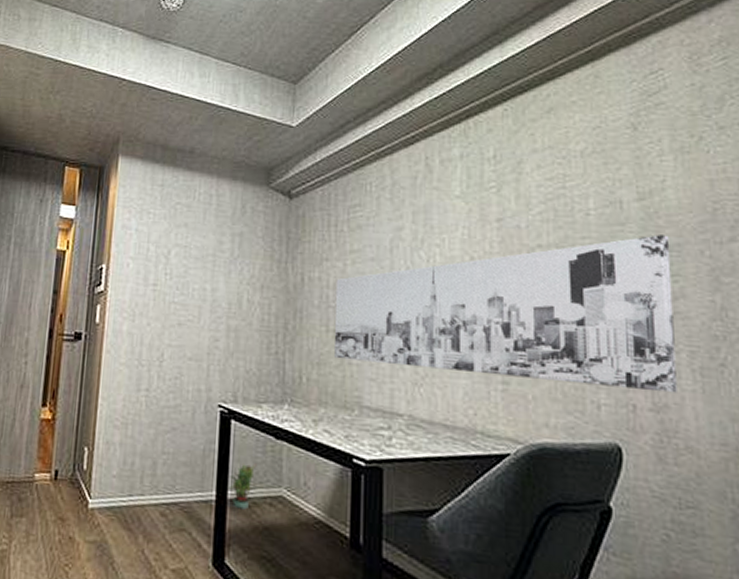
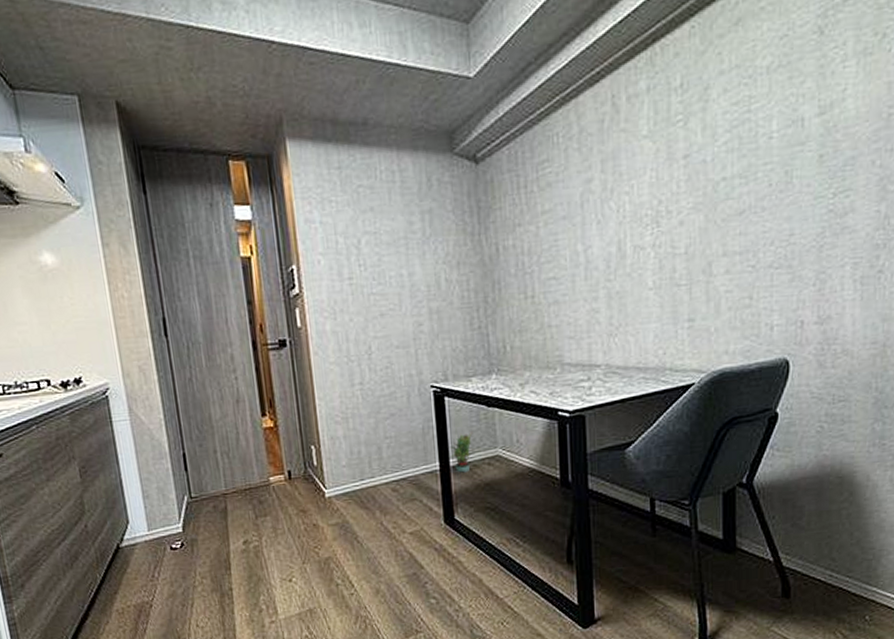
wall art: present [335,235,677,394] -> none [530,149,845,324]

